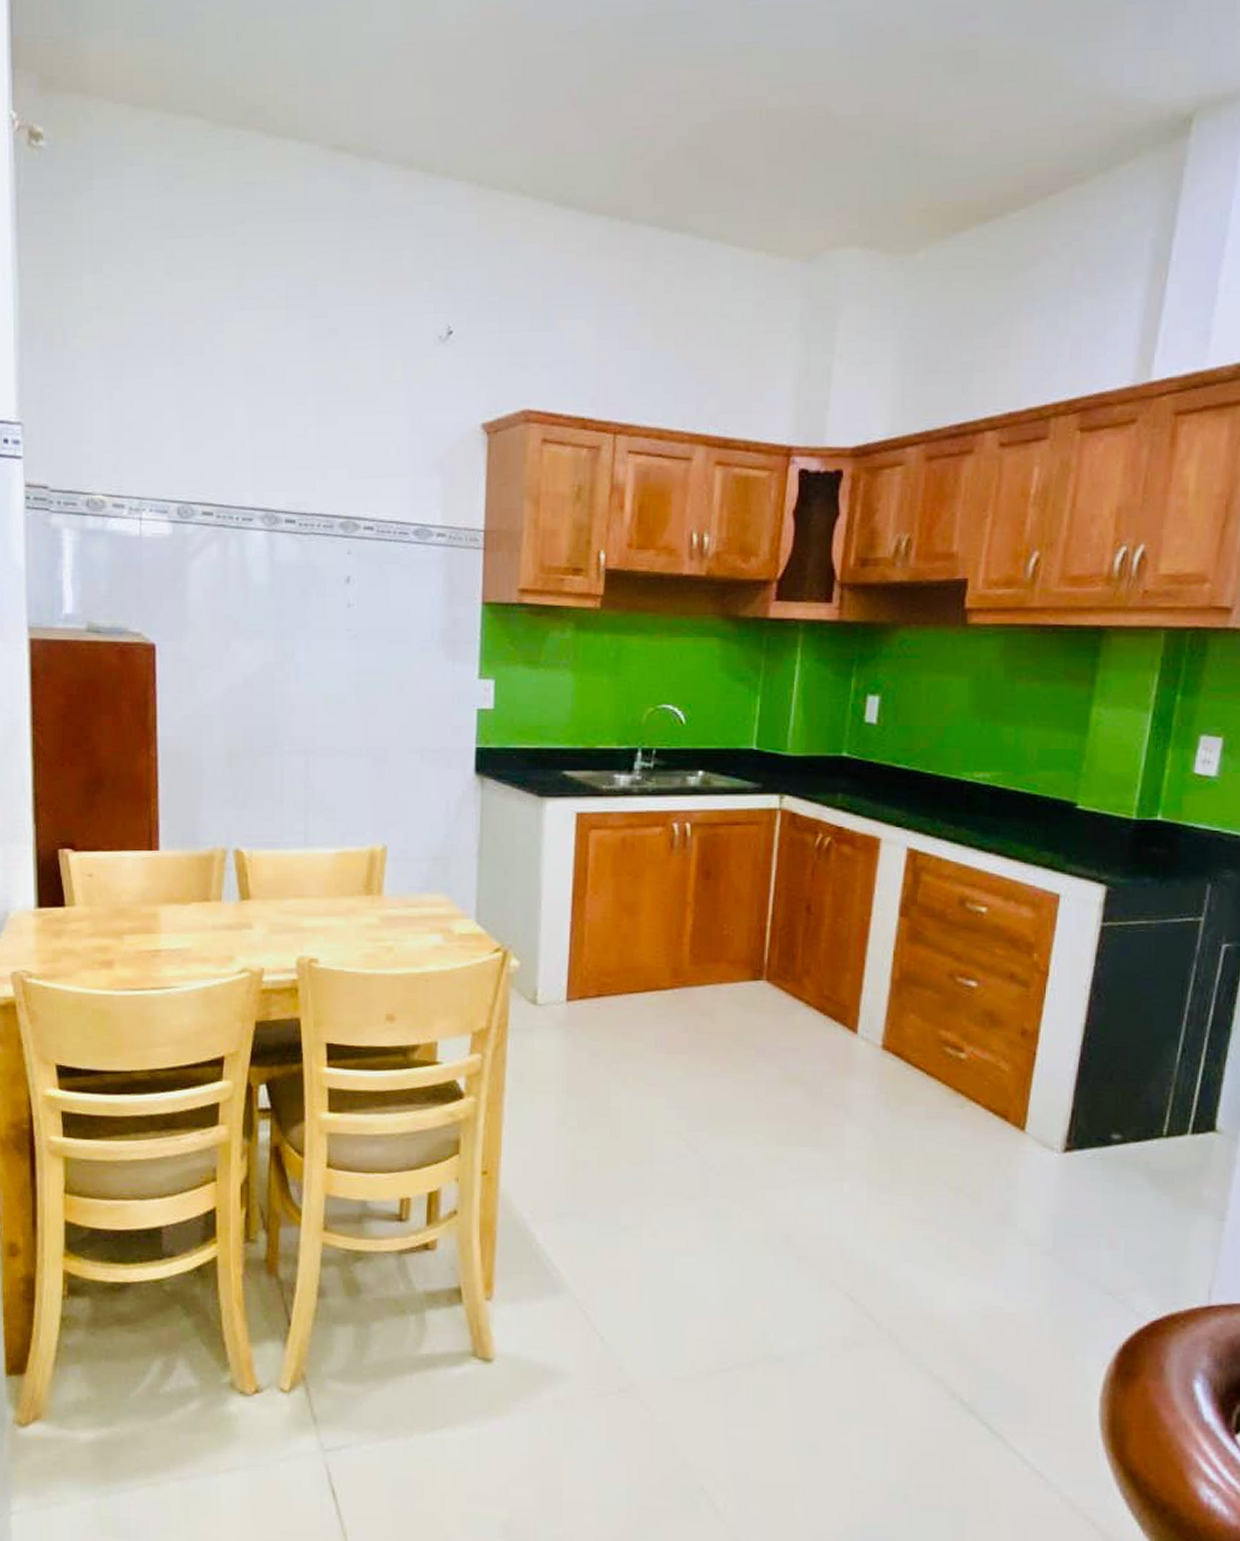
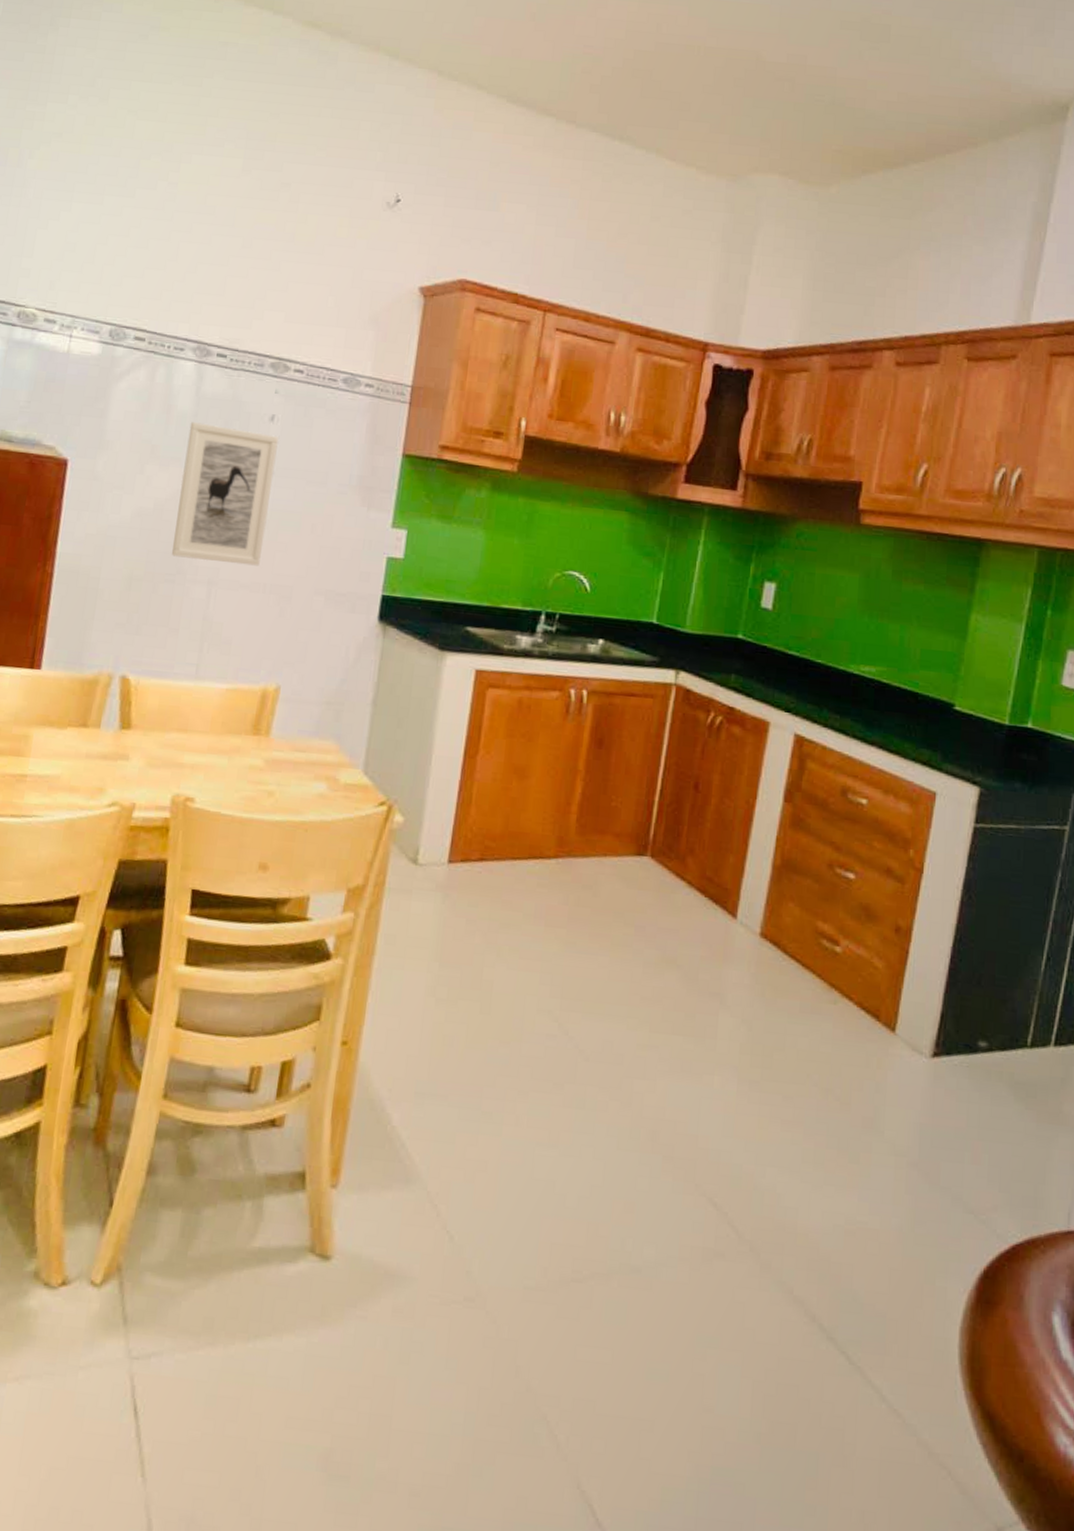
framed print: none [266,593,356,731] -> present [171,422,278,566]

